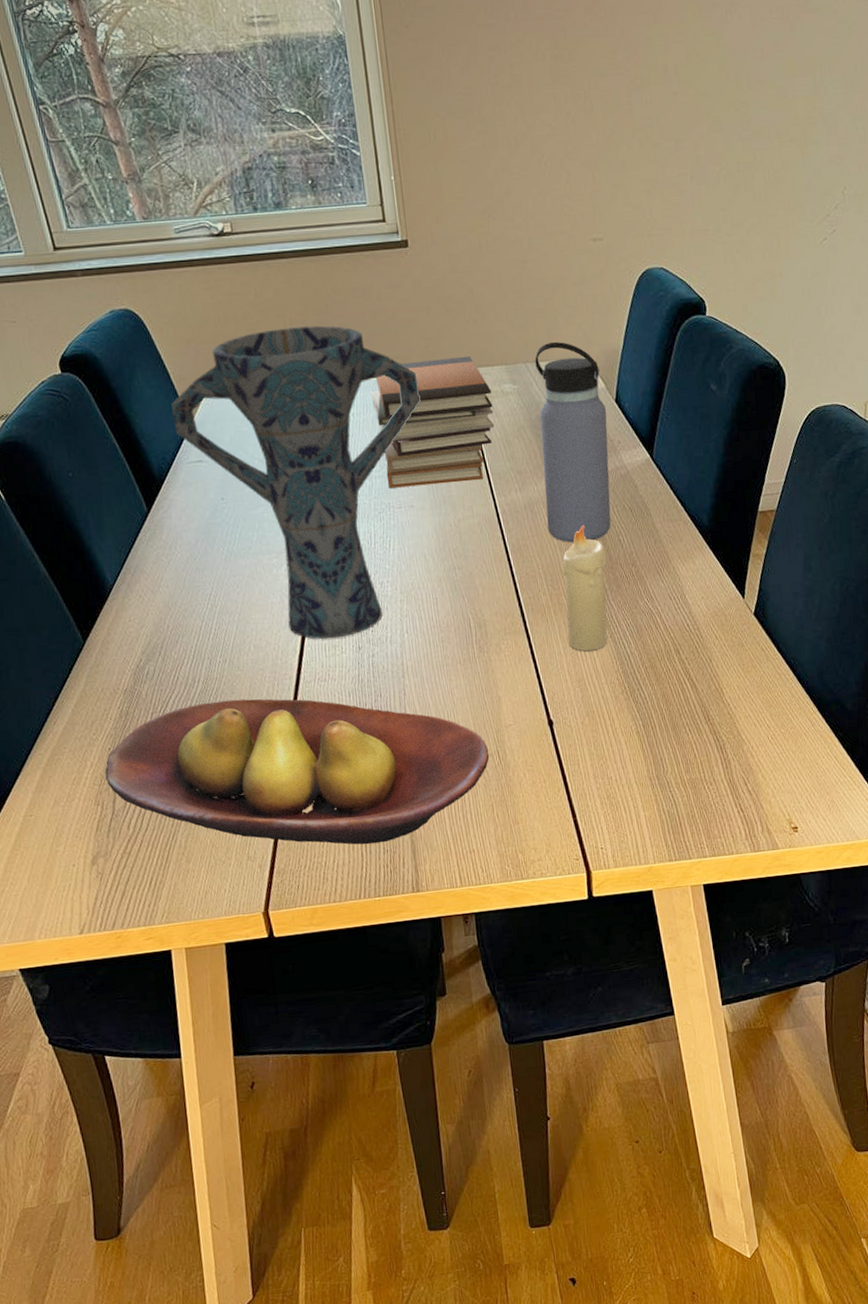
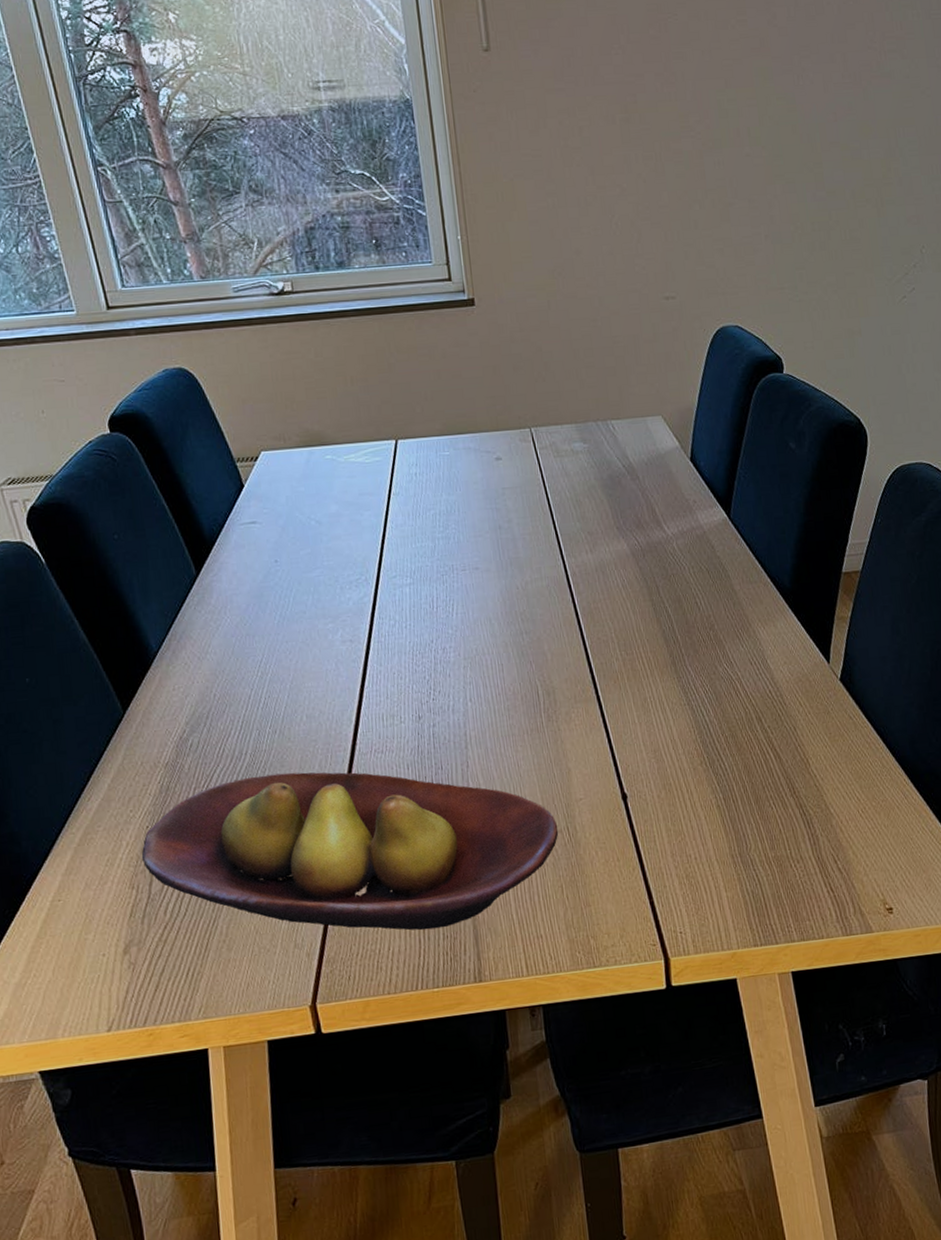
vase: present [171,325,421,639] -> none [225,384,487,708]
book stack: present [371,356,495,489] -> none [434,414,564,550]
water bottle: present [535,342,611,543] -> none [606,400,687,606]
candle: present [562,524,608,651] -> none [636,587,685,720]

